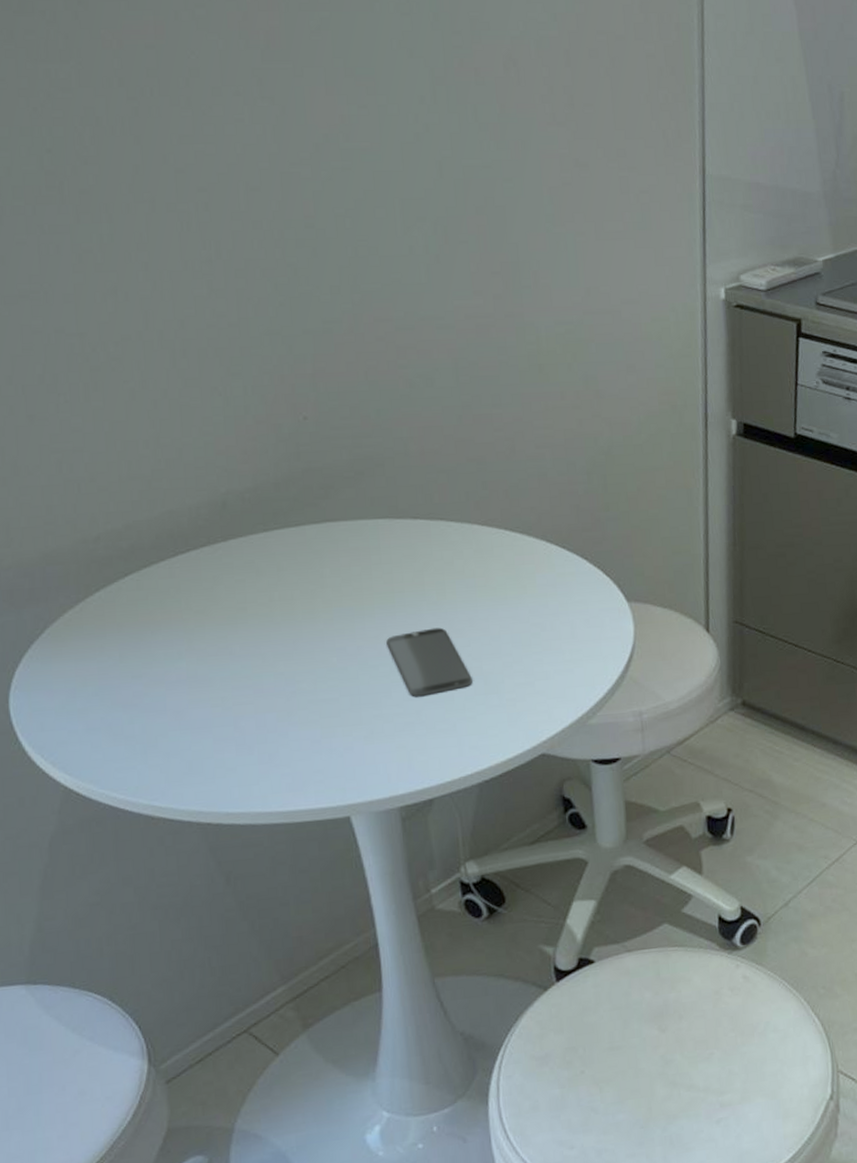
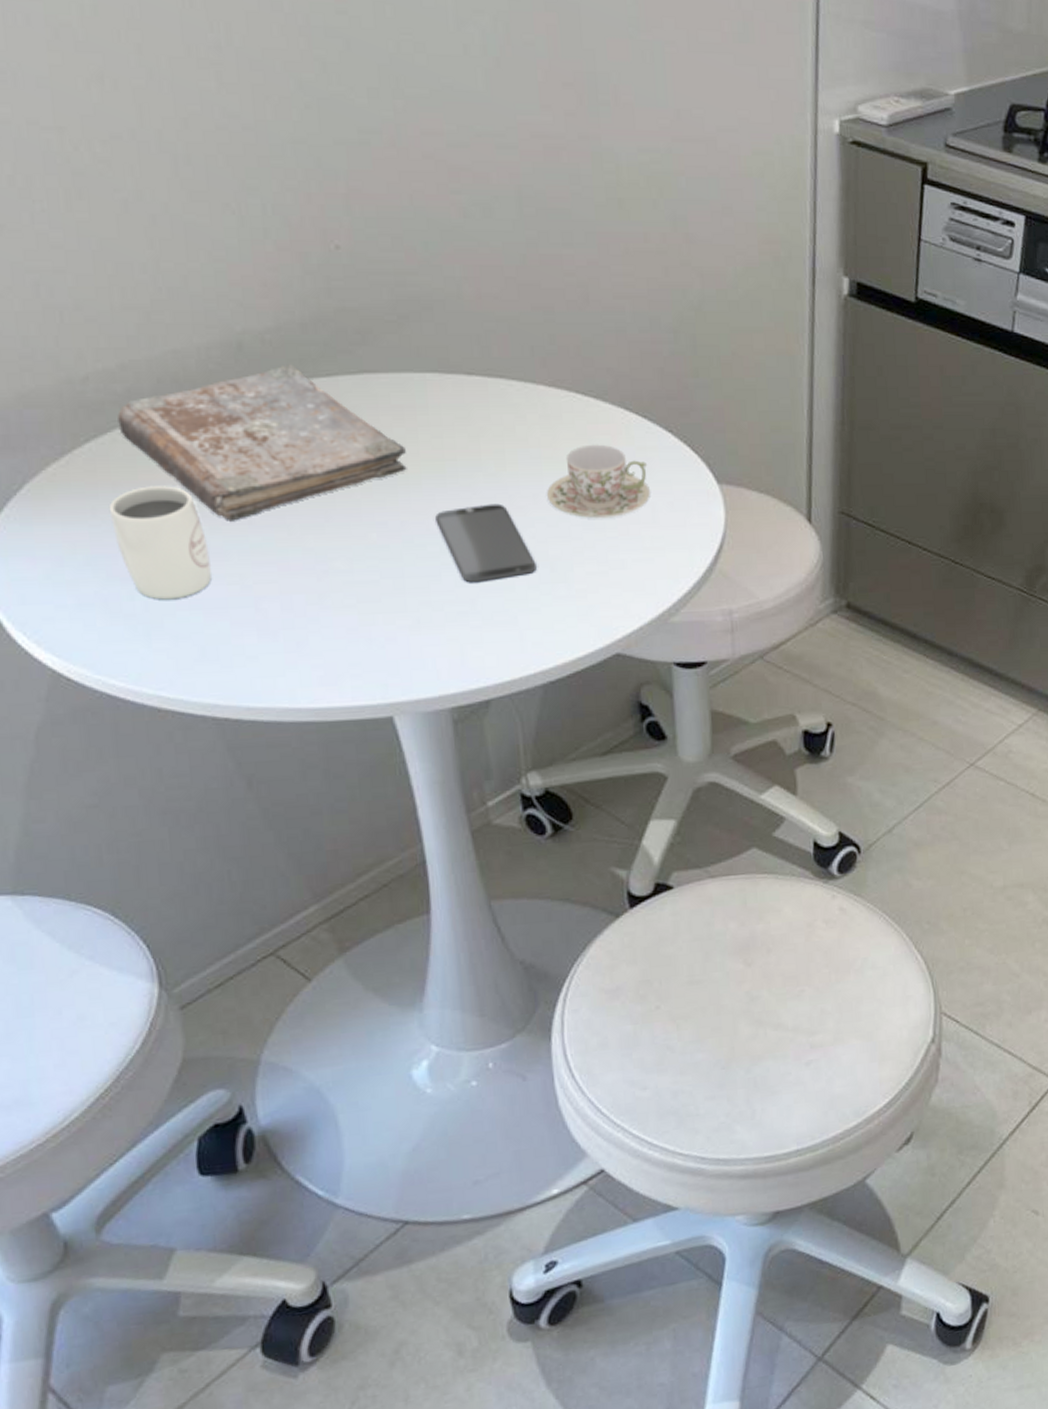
mug: none [114,625,198,723] -> present [109,486,211,600]
book: none [123,518,362,653] -> present [117,364,407,521]
teacup: none [480,572,570,637] -> present [546,444,651,519]

